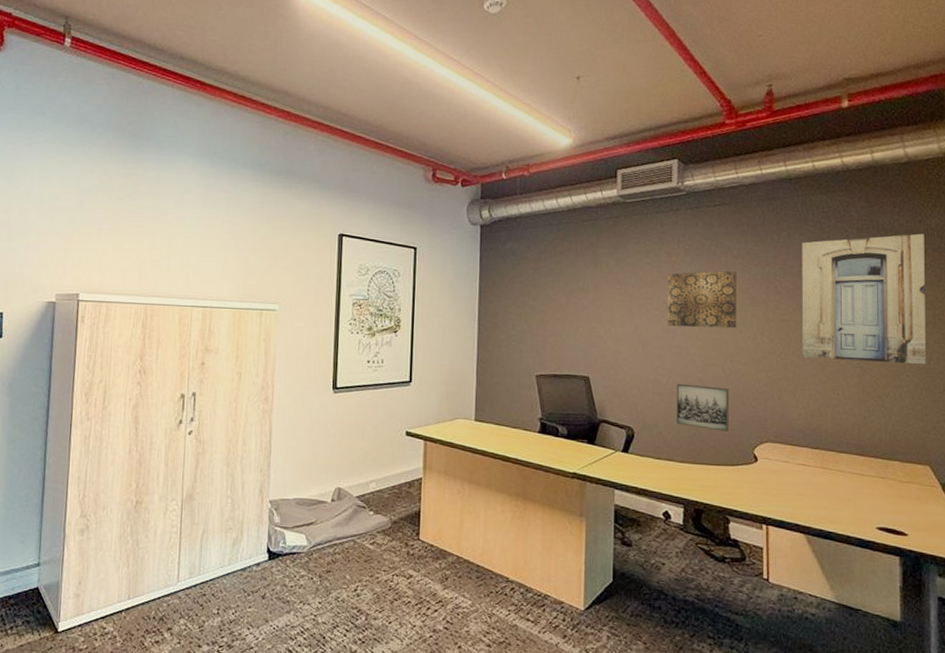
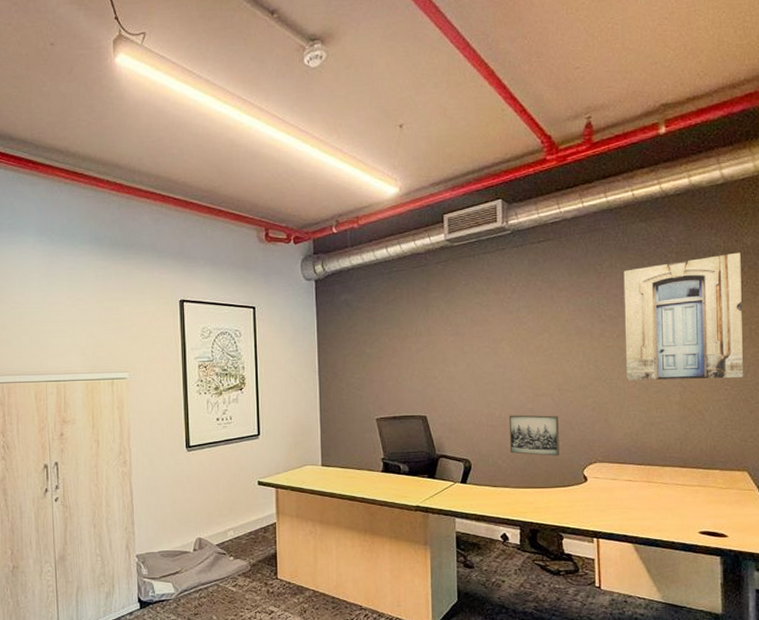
wall art: present [667,270,737,329] -> none [496,303,564,362]

